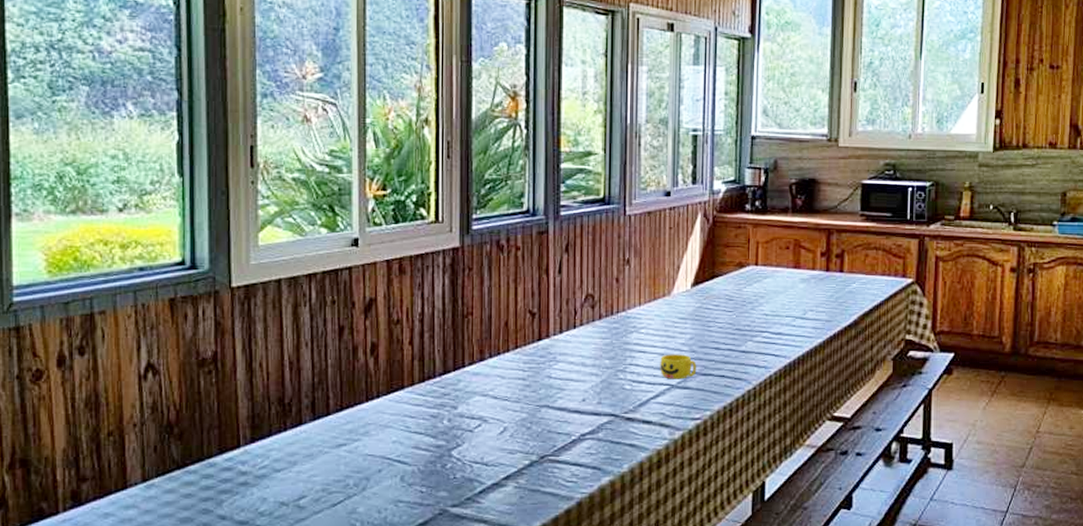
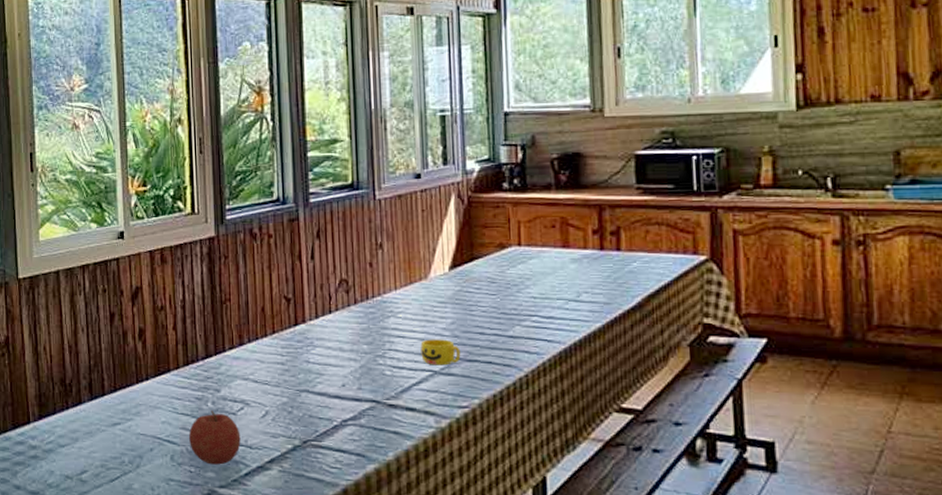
fruit: none [421,428,477,484] -> present [188,410,241,465]

